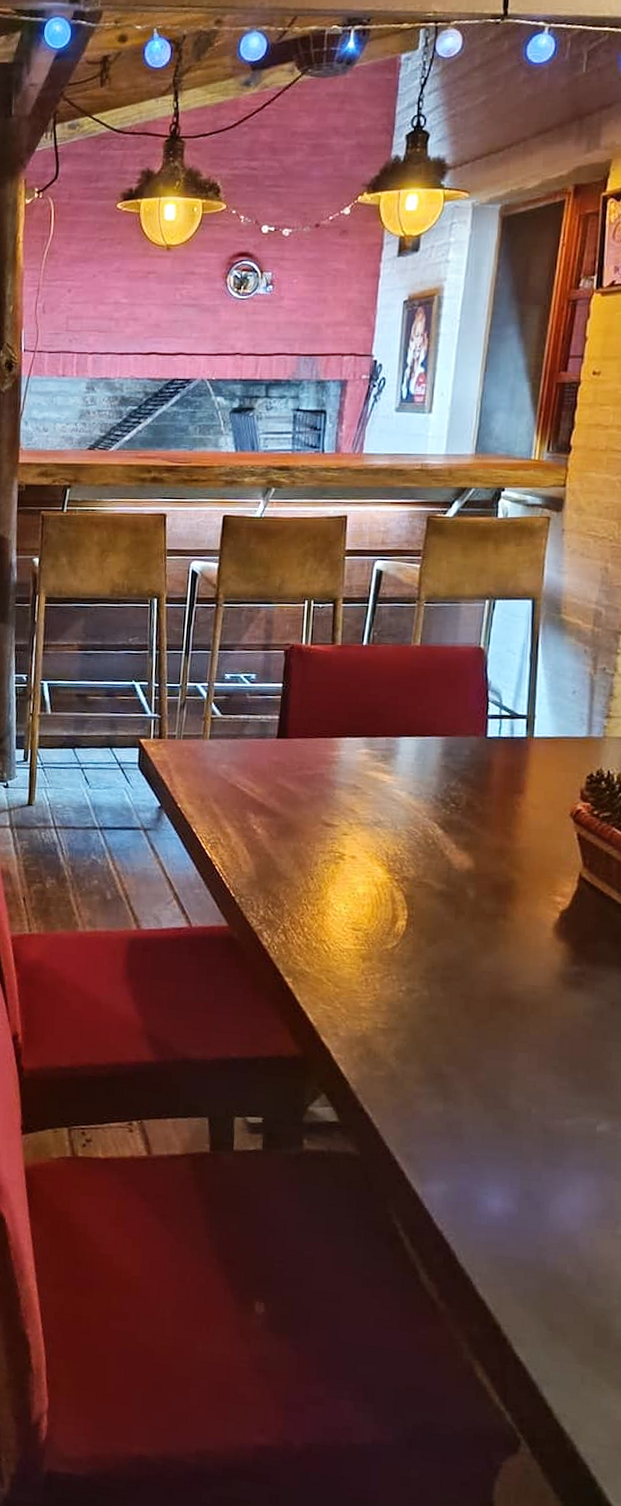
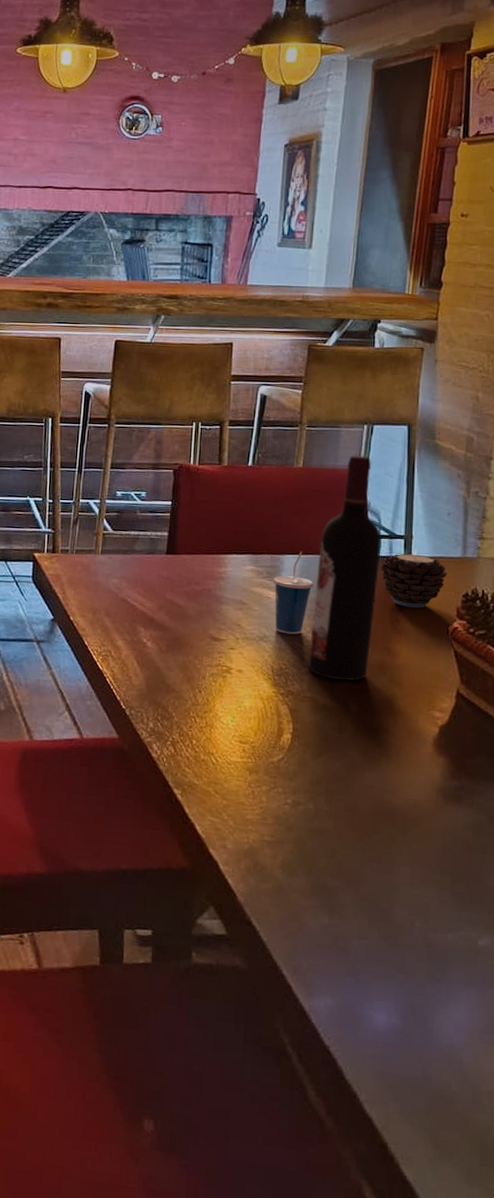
cup: none [388,734,430,819] -> present [273,552,313,635]
wine bottle: none [423,632,503,867] -> present [307,455,382,682]
candle: none [501,728,571,791] -> present [380,548,447,608]

